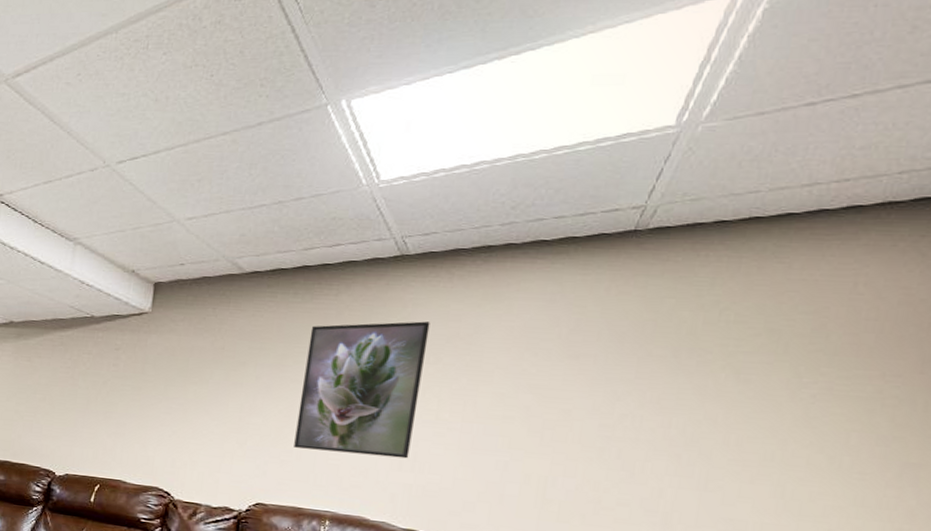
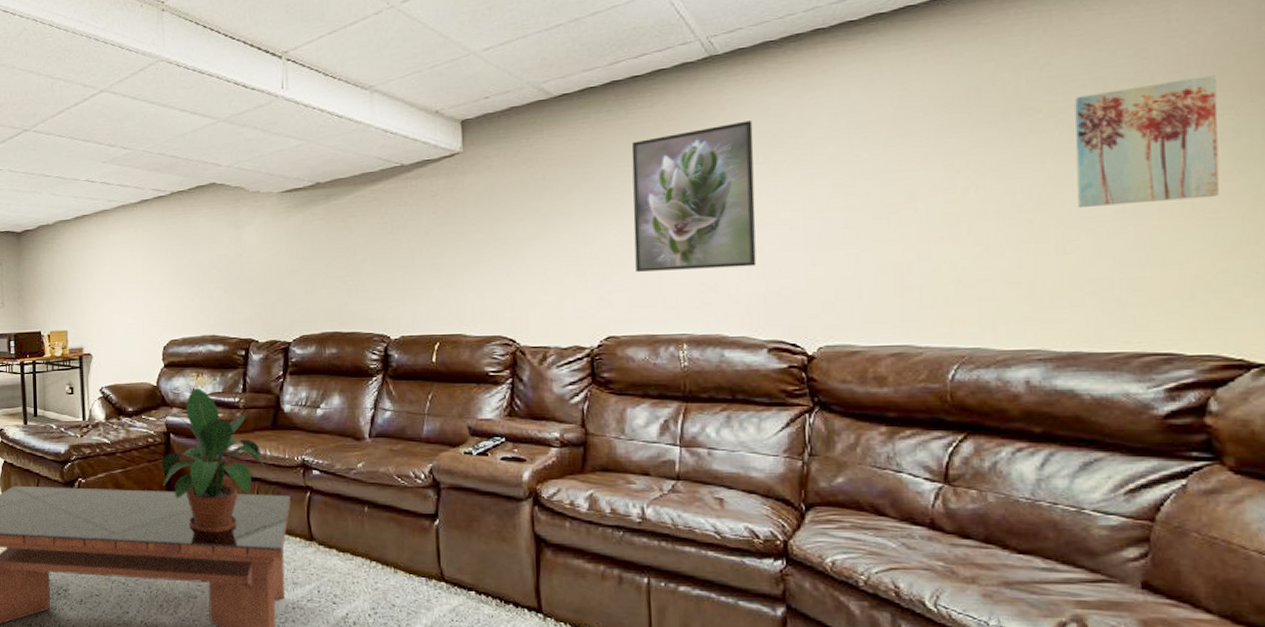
wall art: none [727,342,891,459] -> present [1074,75,1220,209]

